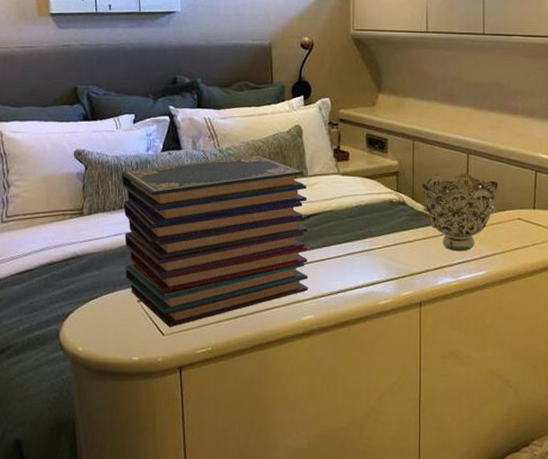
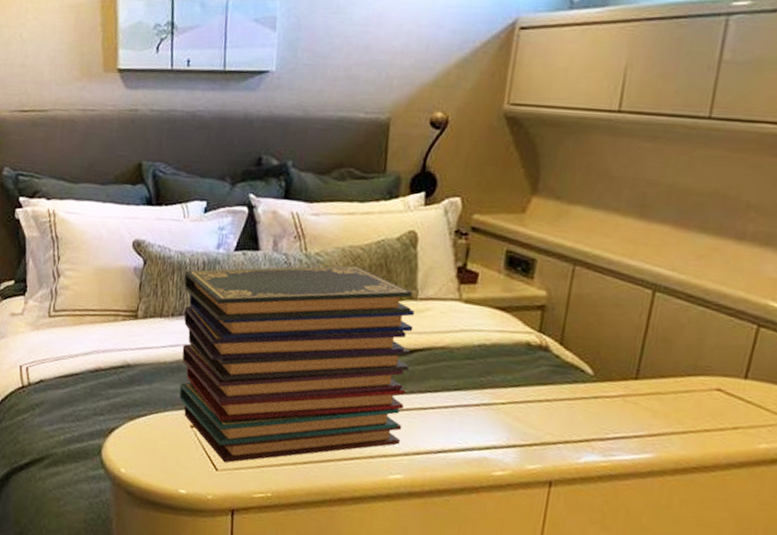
decorative bowl: present [422,173,499,252] -> none [573,315,695,424]

